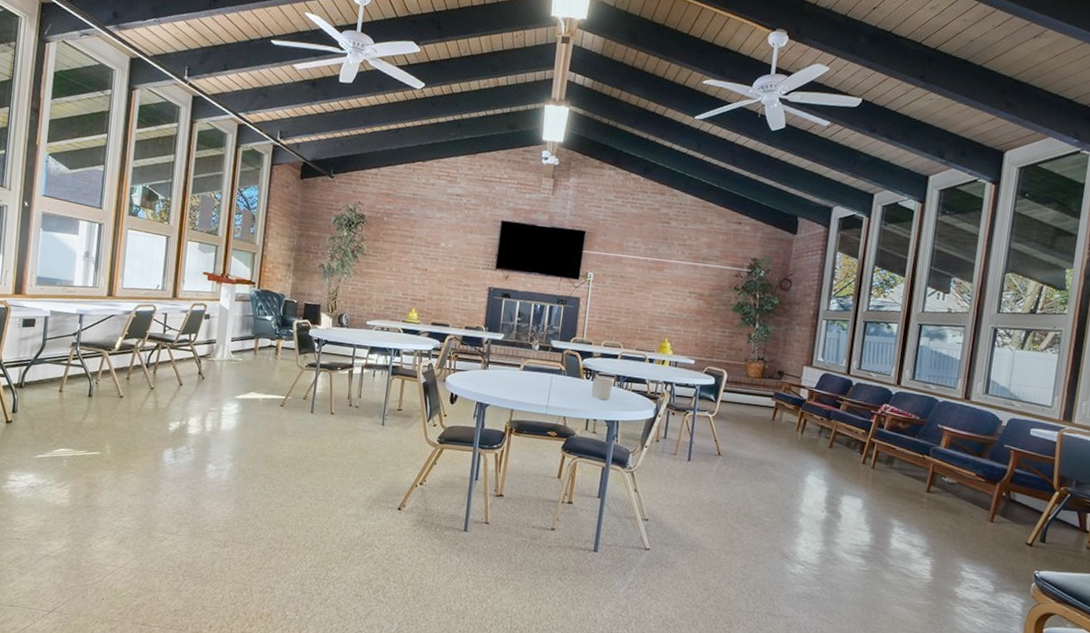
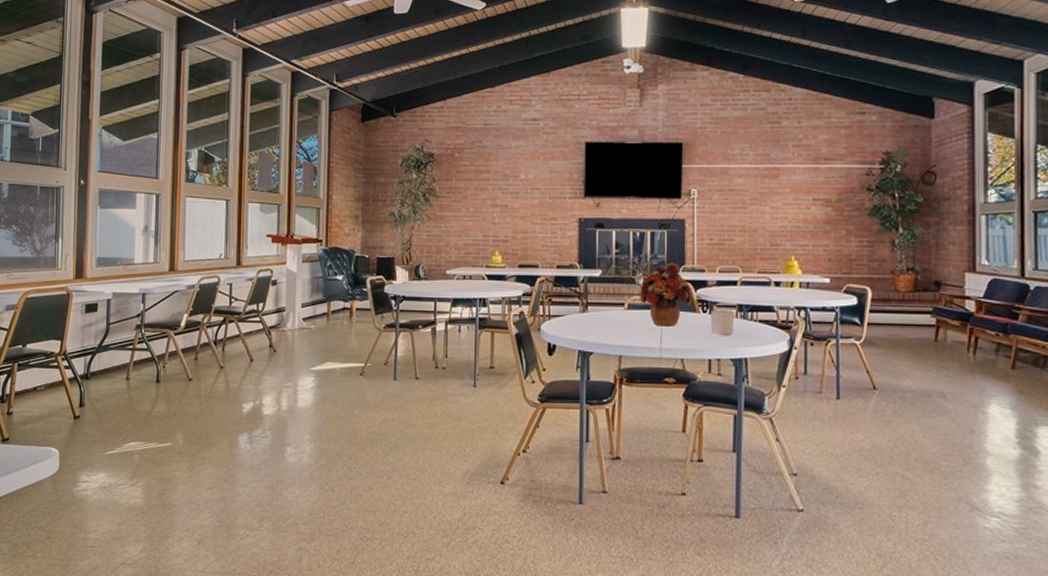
flower arrangement: none [533,333,580,388] -> present [638,262,693,326]

